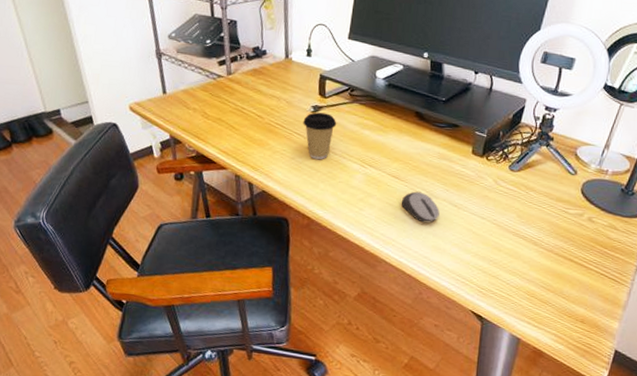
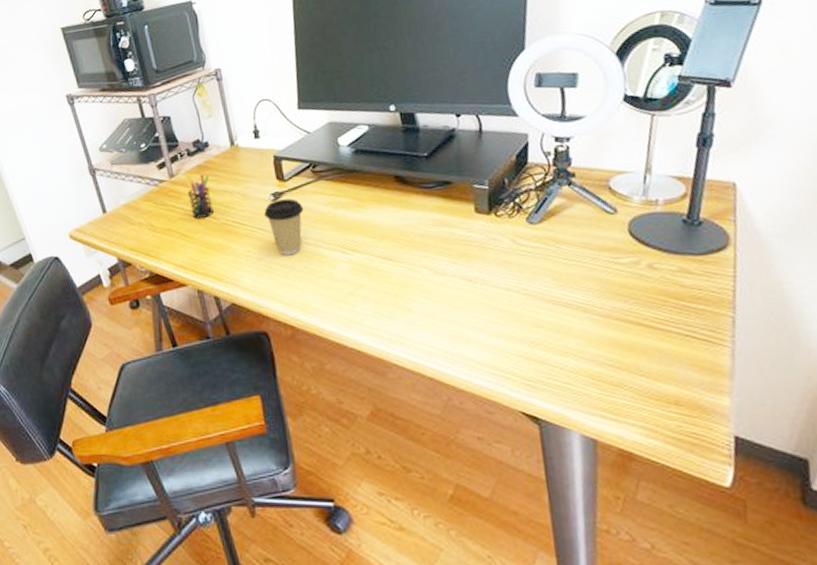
pen holder: none [241,75,262,115] -> present [186,174,214,219]
computer mouse: present [401,191,440,224] -> none [400,271,452,309]

